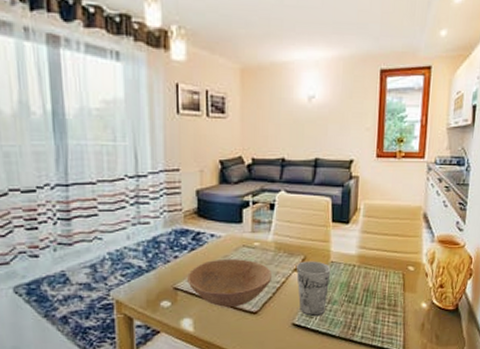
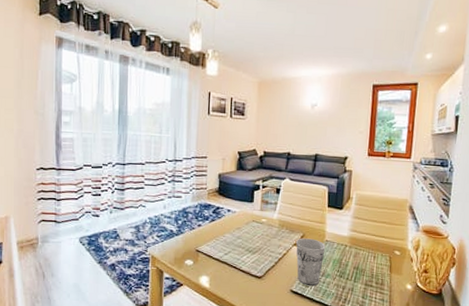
bowl: present [186,259,273,308] -> none [206,230,276,271]

